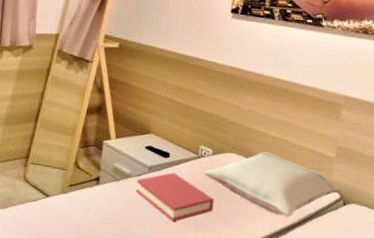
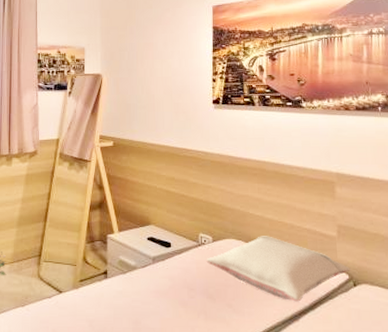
hardback book: present [136,172,215,223] -> none [143,262,220,313]

